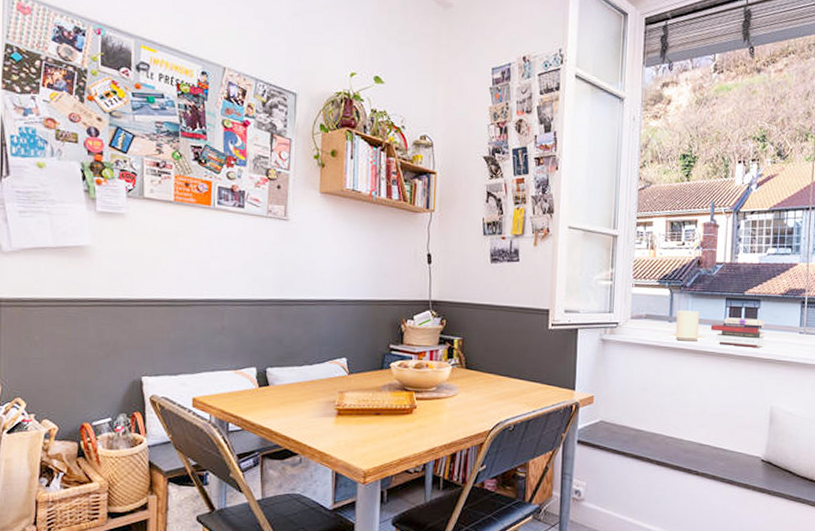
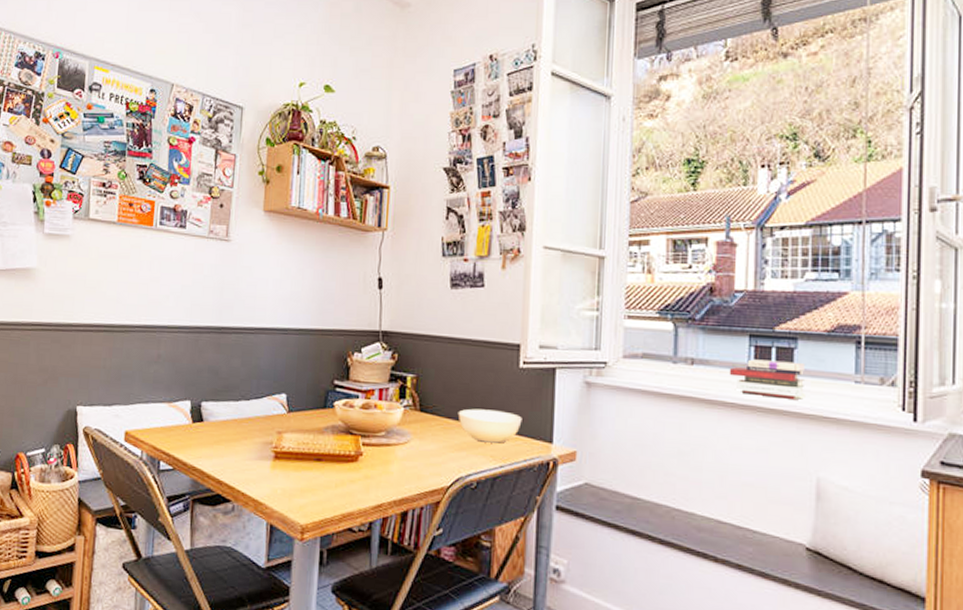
bowl: none [497,364,551,392] -> present [457,408,522,443]
candle: present [668,310,706,342] -> none [672,349,723,389]

